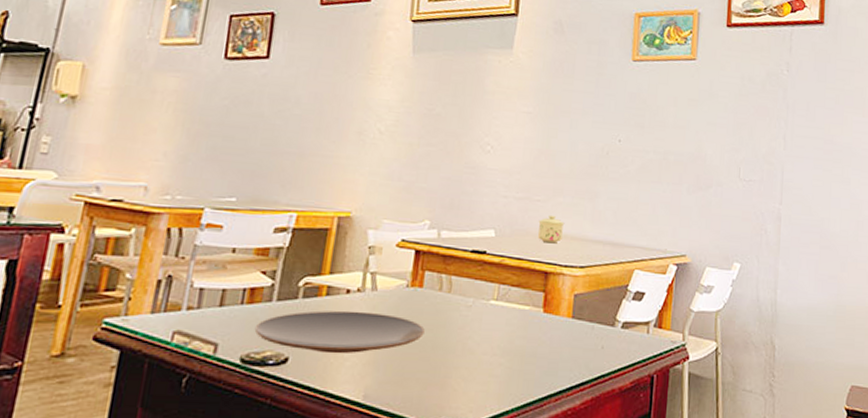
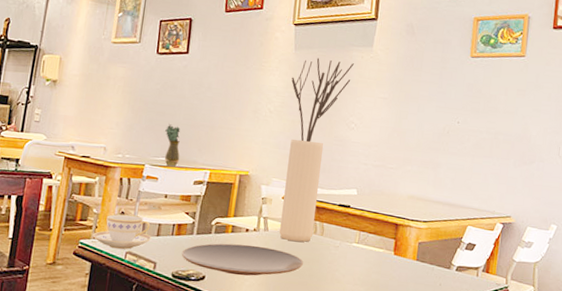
teacup: none [123,278,213,329] -> present [92,214,152,250]
vase: none [232,152,256,210] -> present [164,124,180,167]
vase: none [392,63,489,303] -> present [279,58,354,242]
sugar bowl: present [538,214,565,244] -> none [391,179,412,202]

